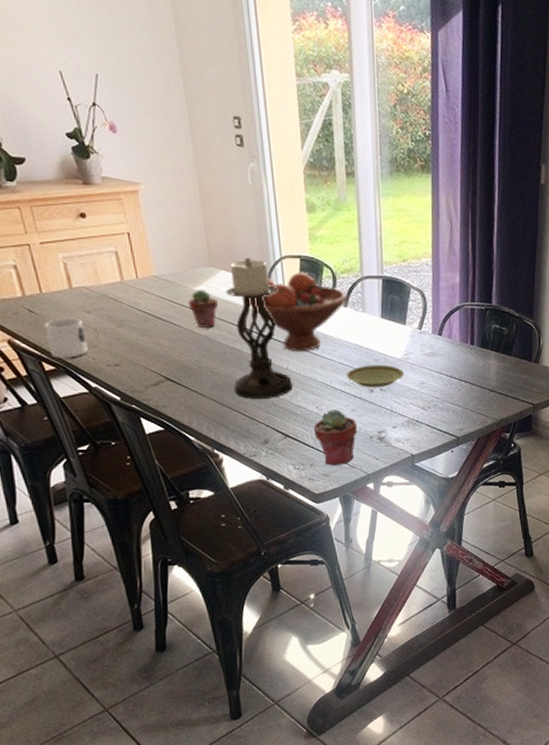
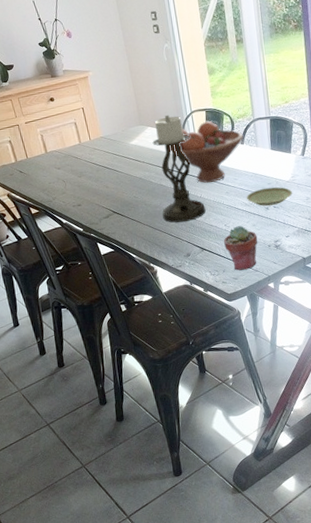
mug: present [44,317,89,358] -> none [30,173,60,204]
potted succulent: present [188,289,219,328] -> none [126,143,148,172]

